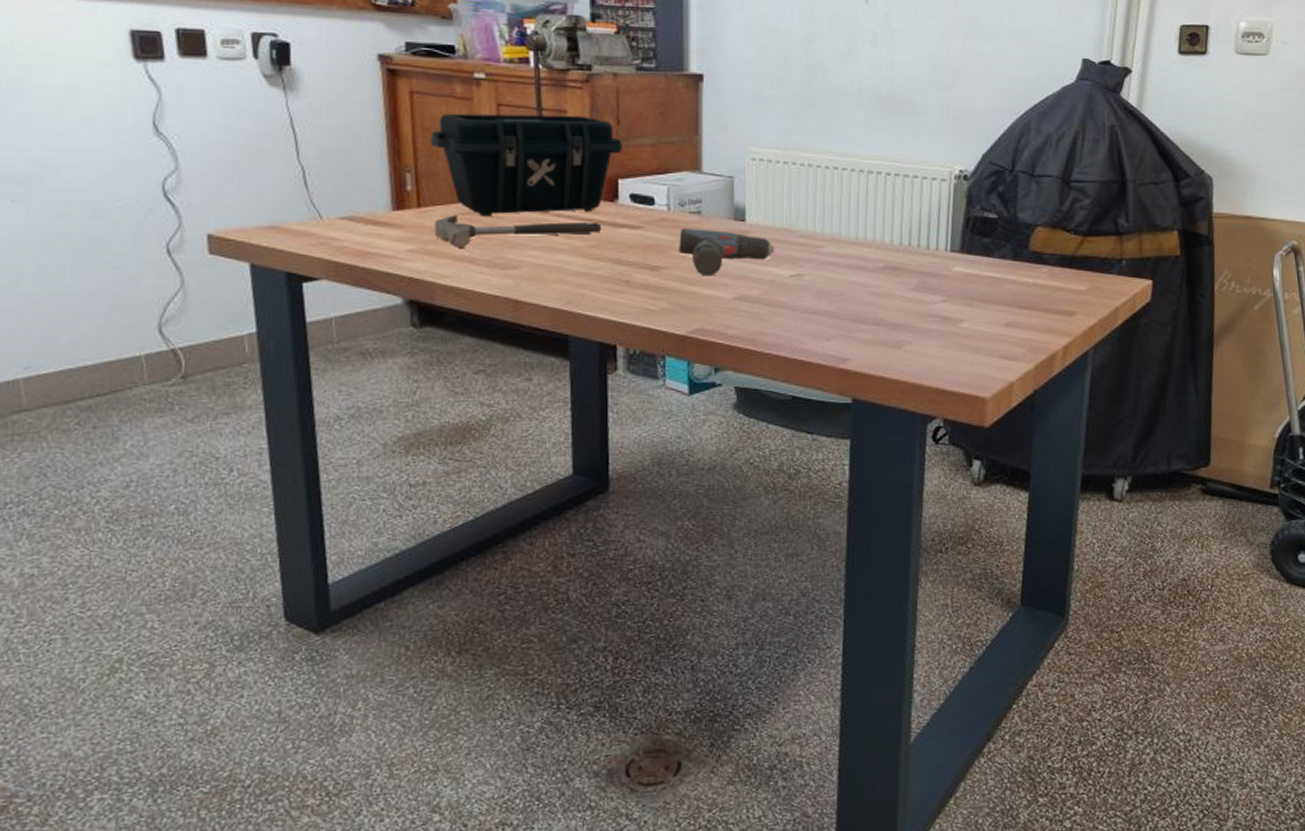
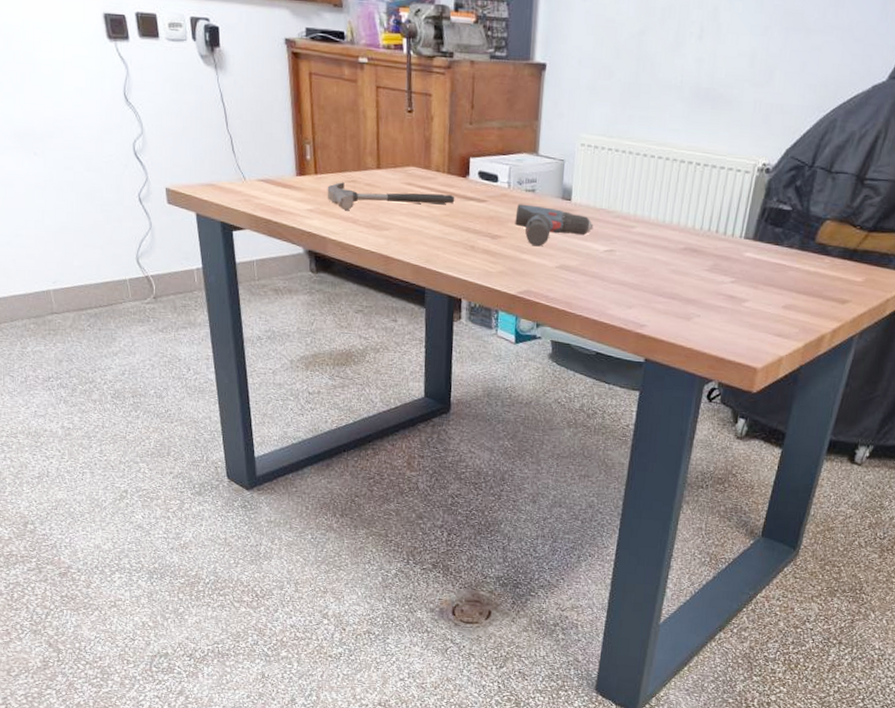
toolbox: present [430,113,624,215] -> none [324,93,476,185]

